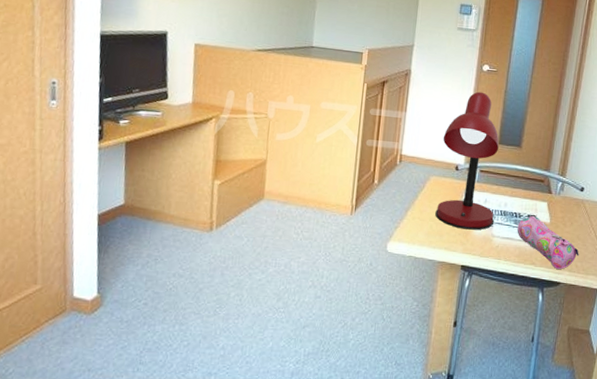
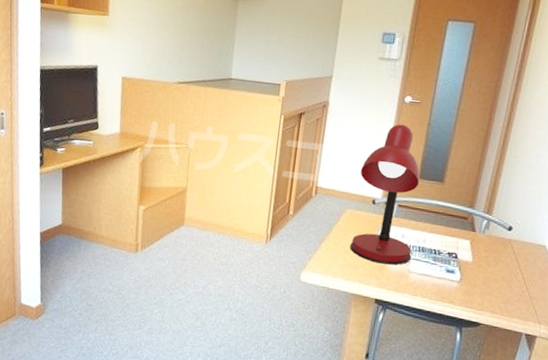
pencil case: present [517,216,579,270] -> none [435,254,503,311]

